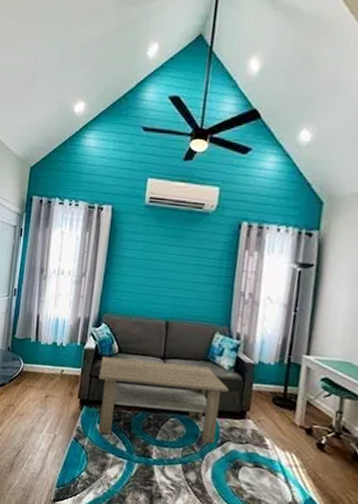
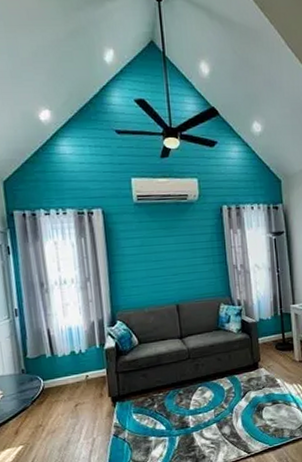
coffee table: present [98,356,230,444] -> none [124,335,241,422]

